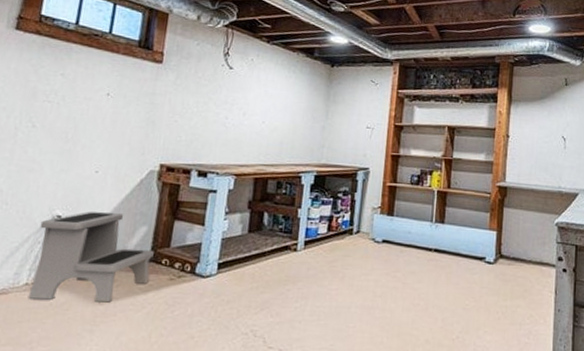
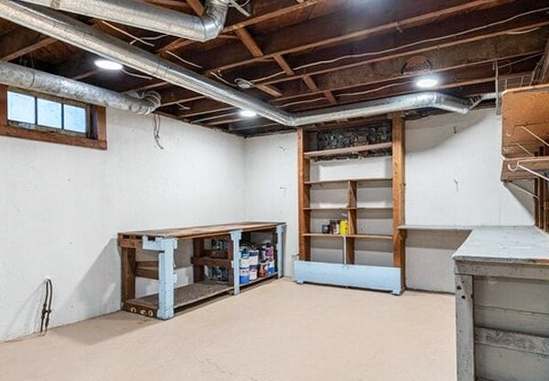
step stool: present [28,211,154,303] -> none [36,274,123,343]

